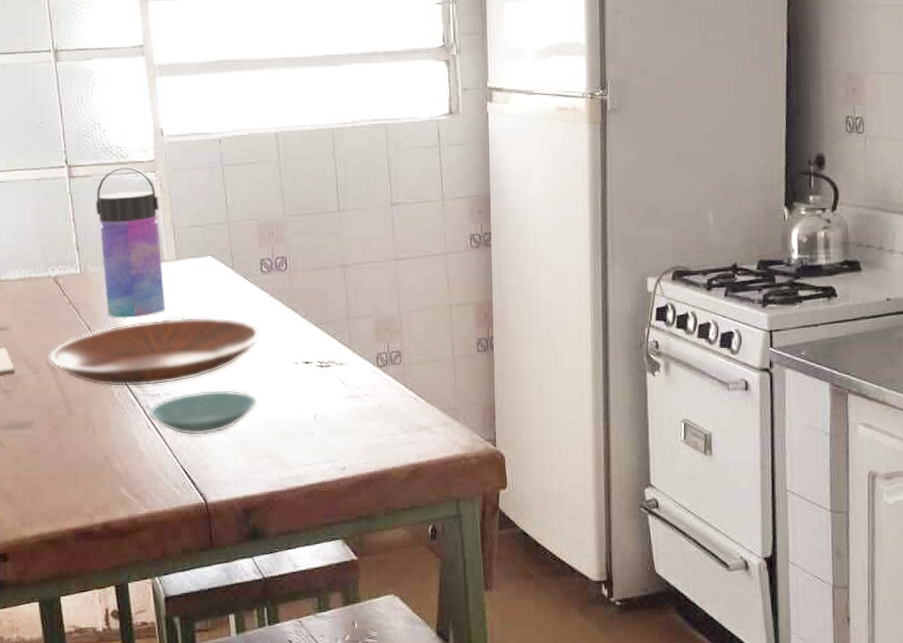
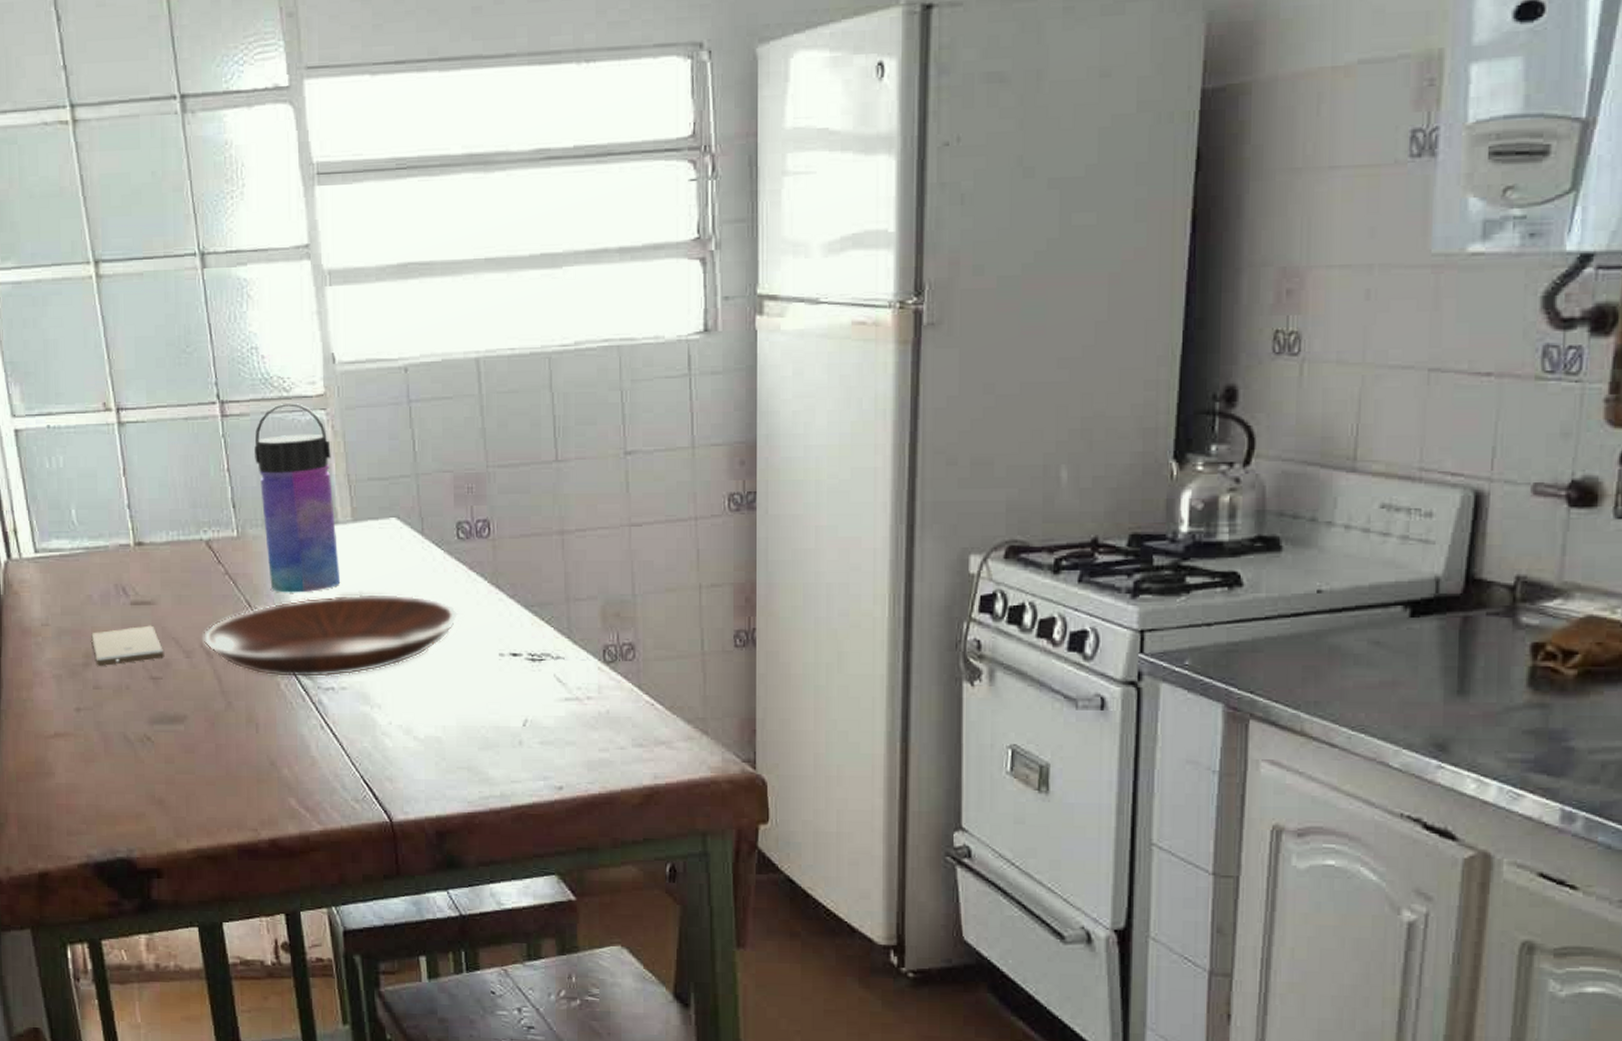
saucer: present [149,389,257,436] -> none [322,684,453,741]

